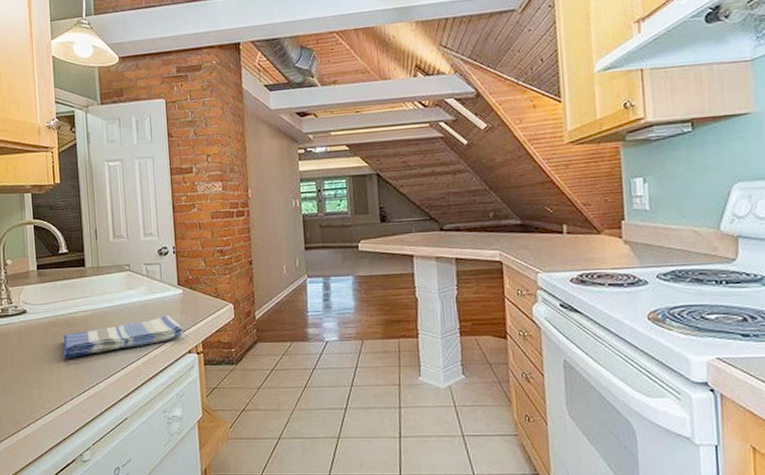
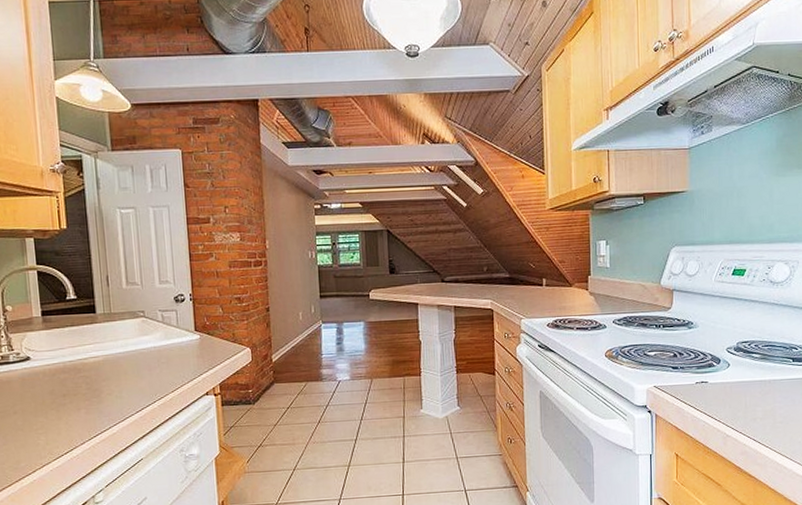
dish towel: present [63,315,184,359] -> none [72,359,201,405]

